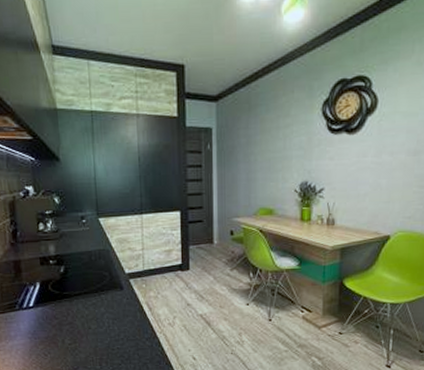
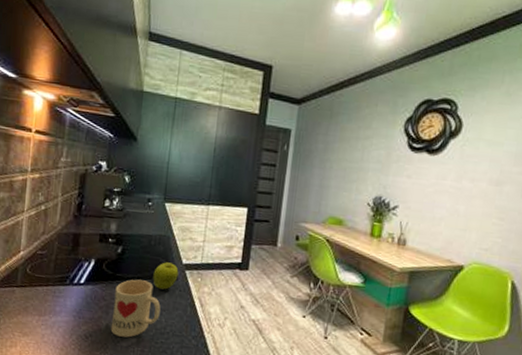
mug: none [65,294,112,349] -> present [110,279,161,338]
fruit: none [99,274,123,300] -> present [153,262,179,290]

